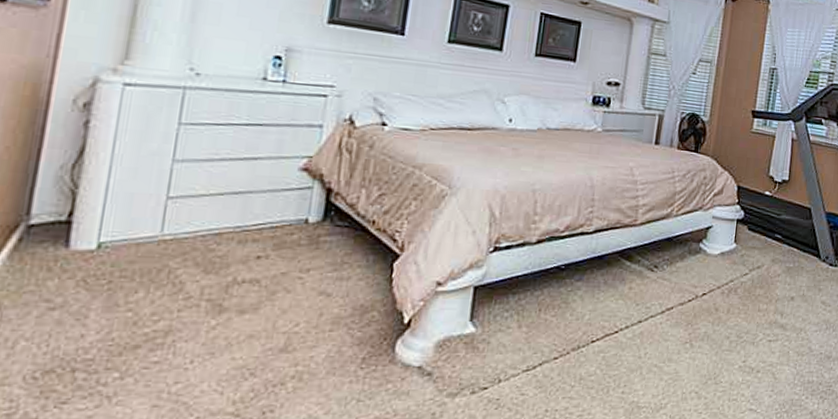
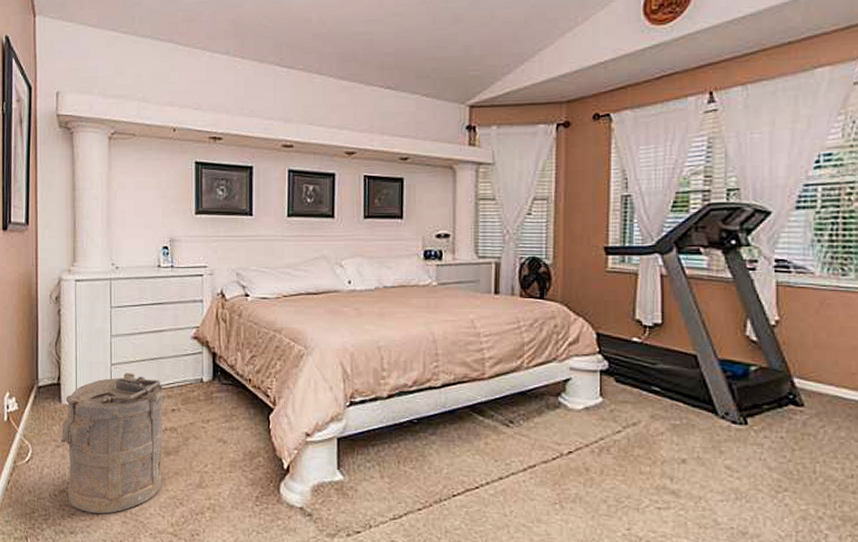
laundry hamper: none [56,209,250,398] -> present [60,373,165,514]

